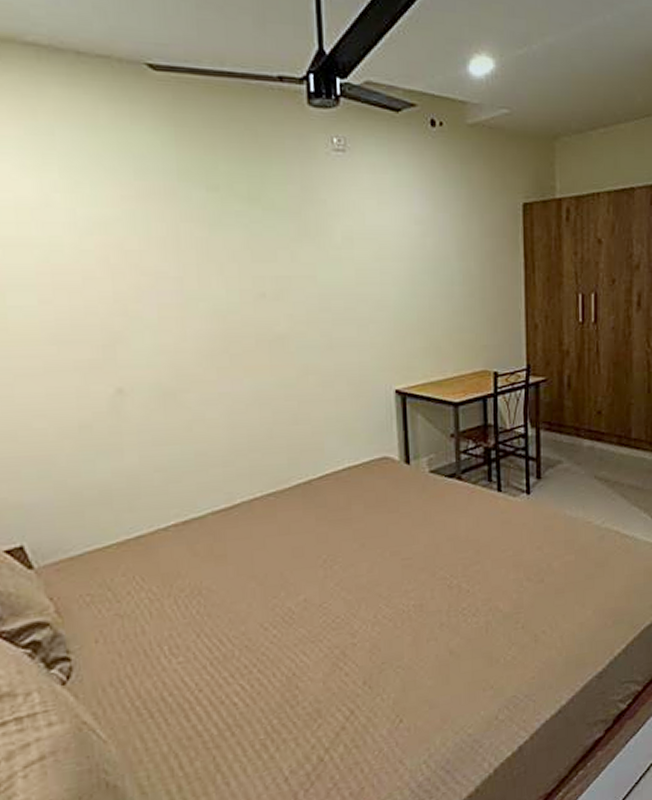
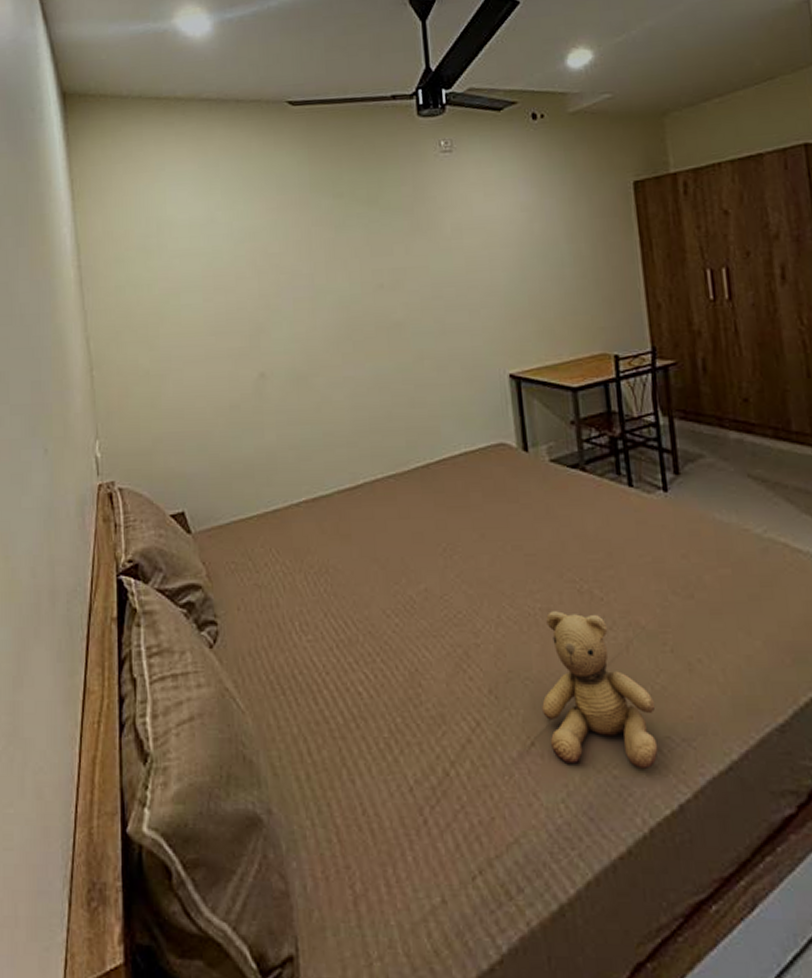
teddy bear: none [411,604,506,733] -> present [542,611,659,770]

